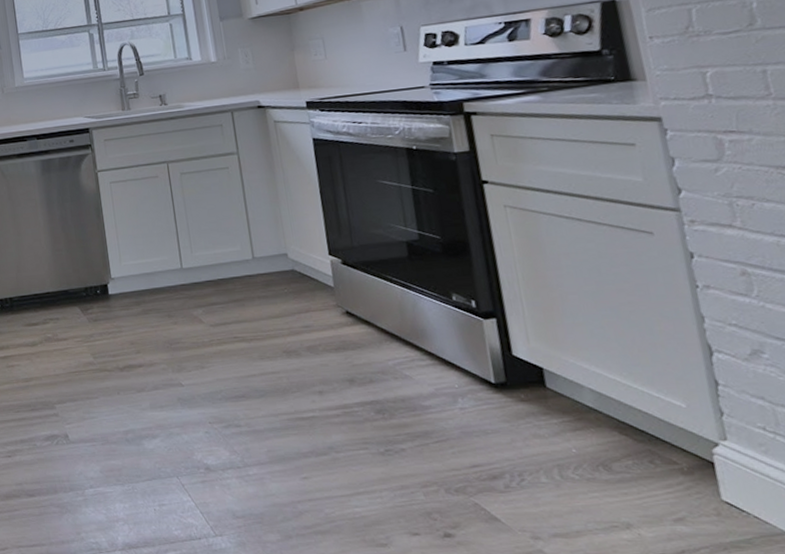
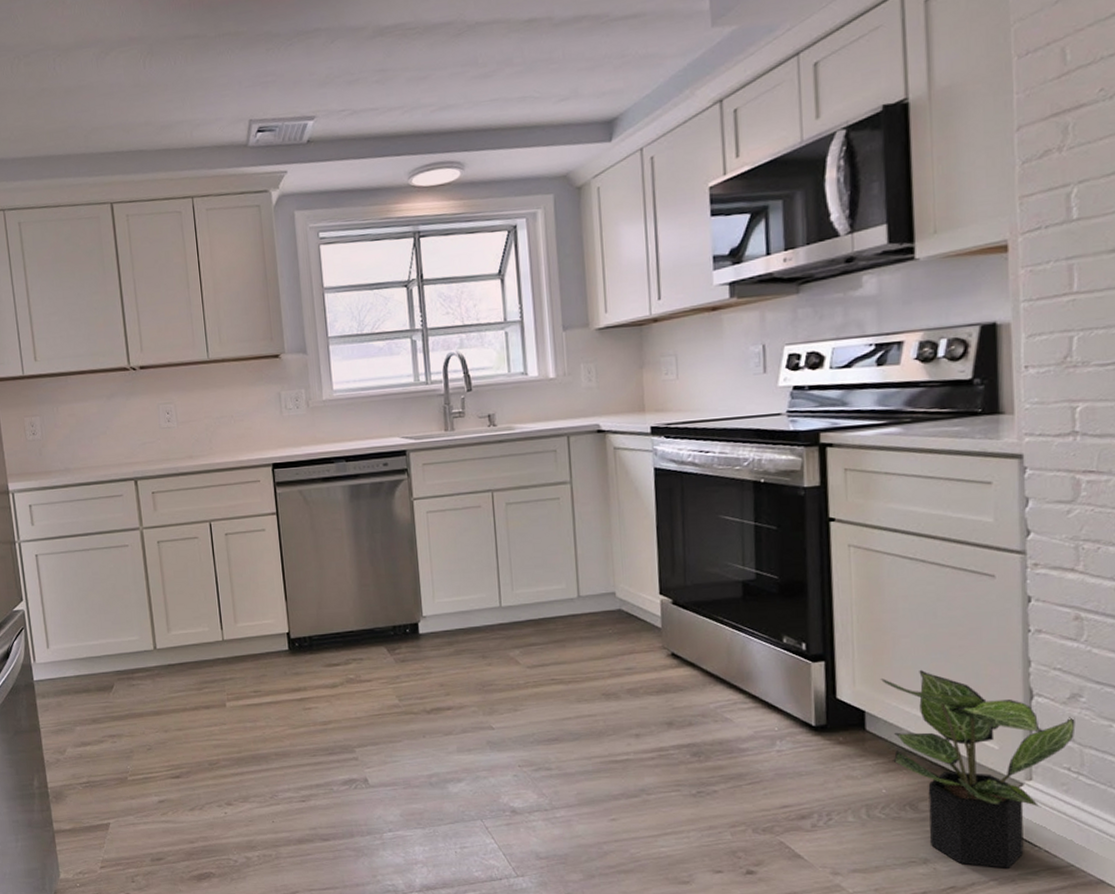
potted plant: none [553,326,764,535] -> present [880,669,1076,868]

